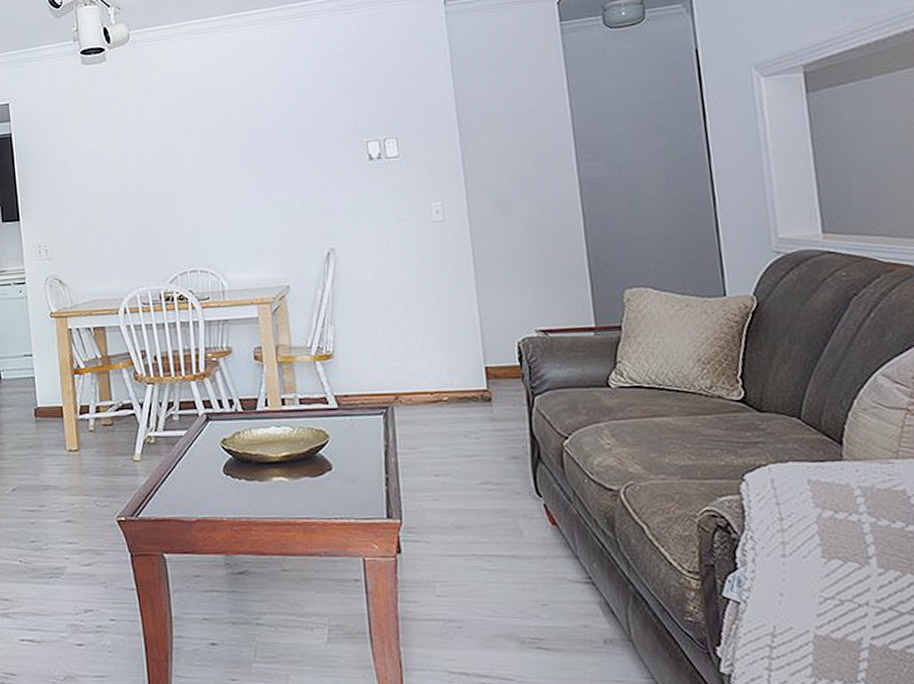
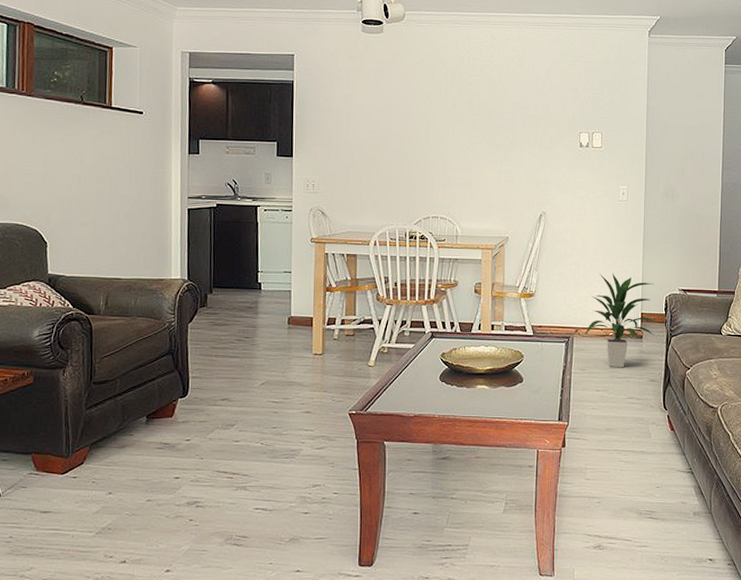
indoor plant: none [409,317,509,443] -> present [585,273,657,367]

